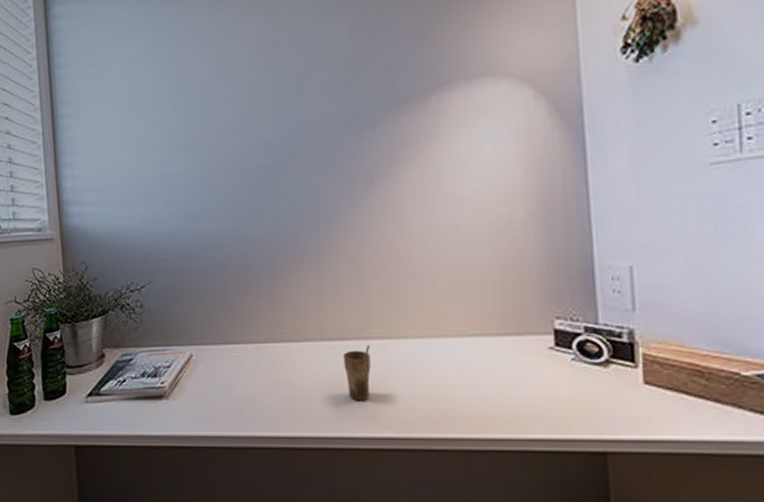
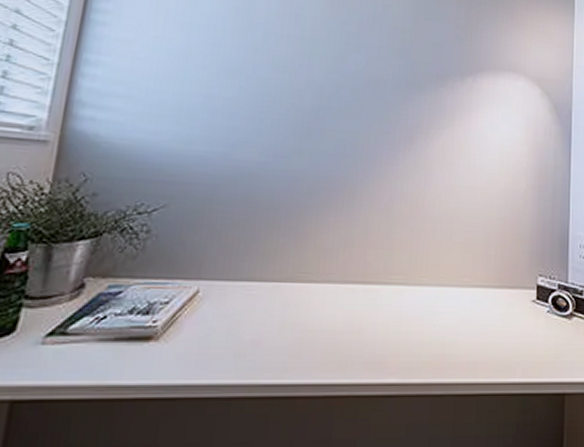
cup: present [343,345,371,401] -> none [359,290,387,346]

